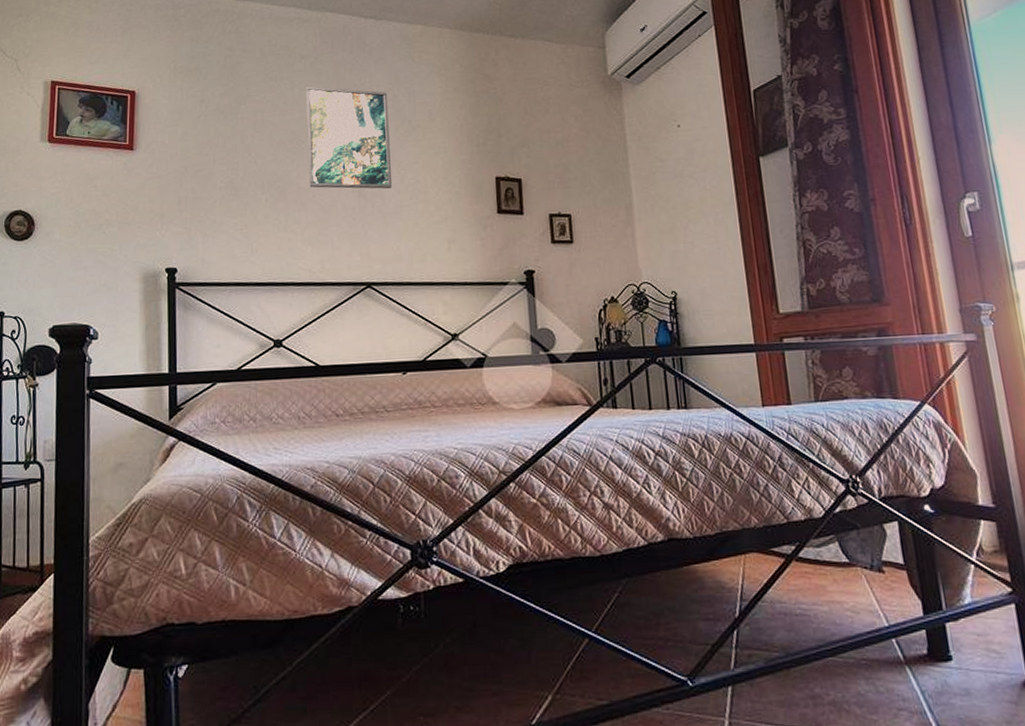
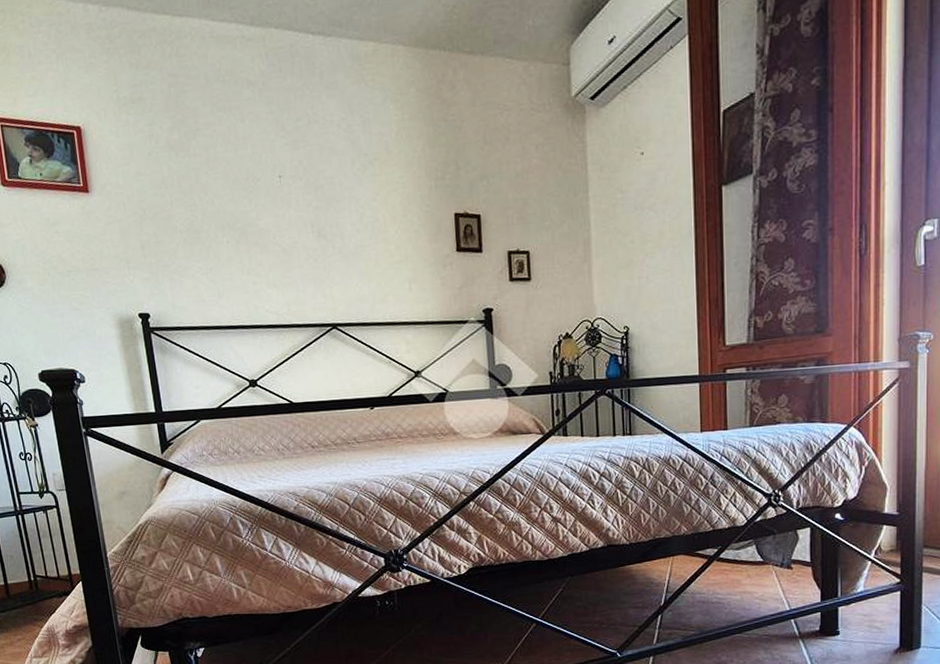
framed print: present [306,86,393,189] -> none [257,117,352,229]

